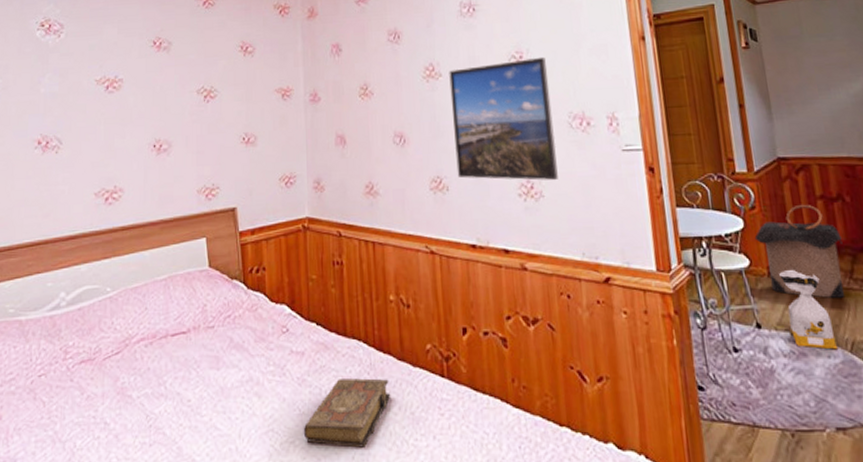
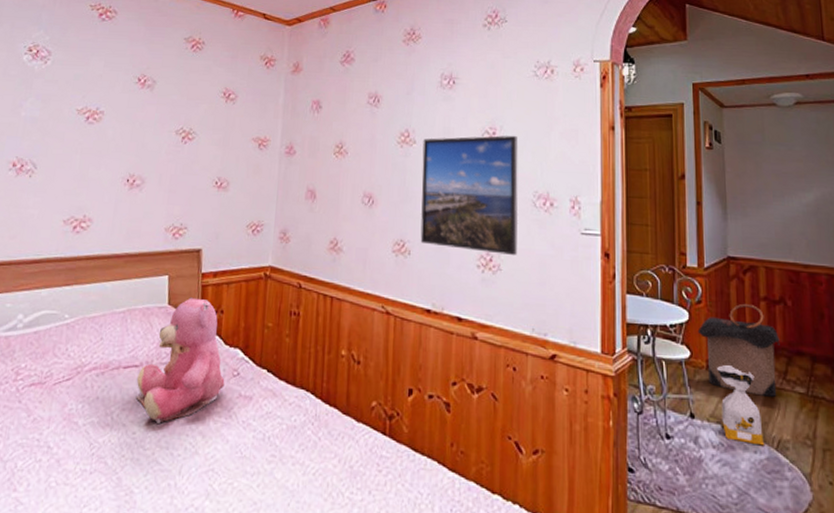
teddy bear: none [185,257,275,388] -> present [135,297,225,423]
book: present [303,378,391,448] -> none [242,426,333,496]

